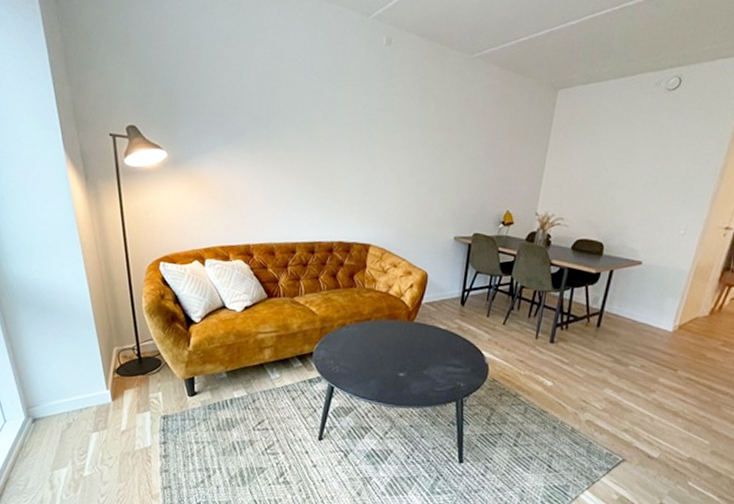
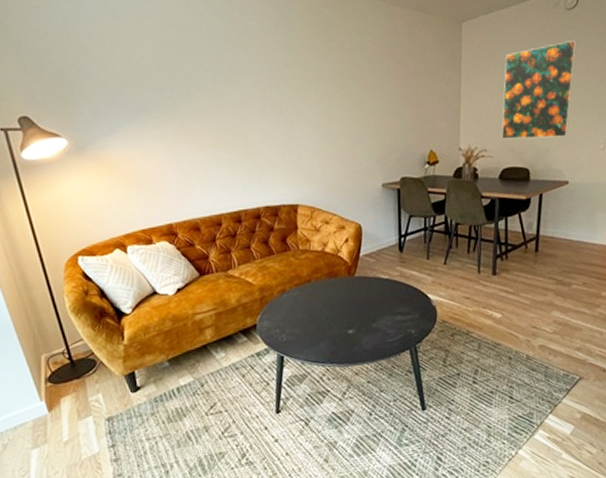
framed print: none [580,121,673,217] -> present [501,40,577,140]

